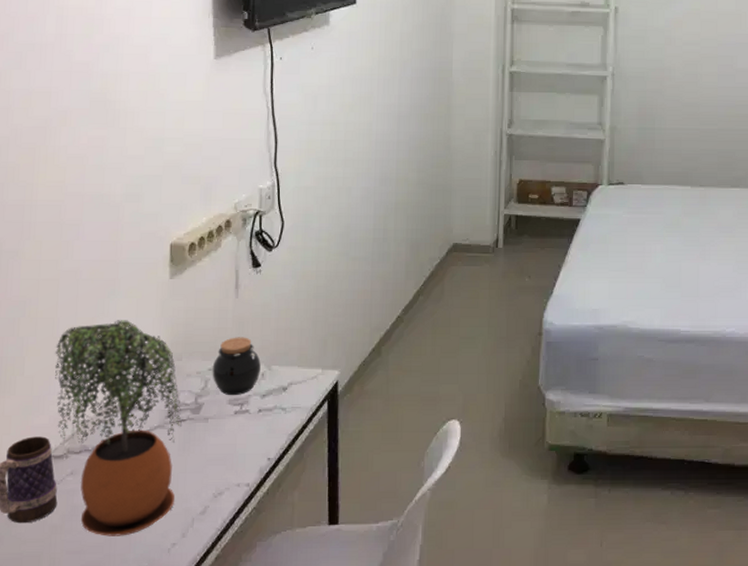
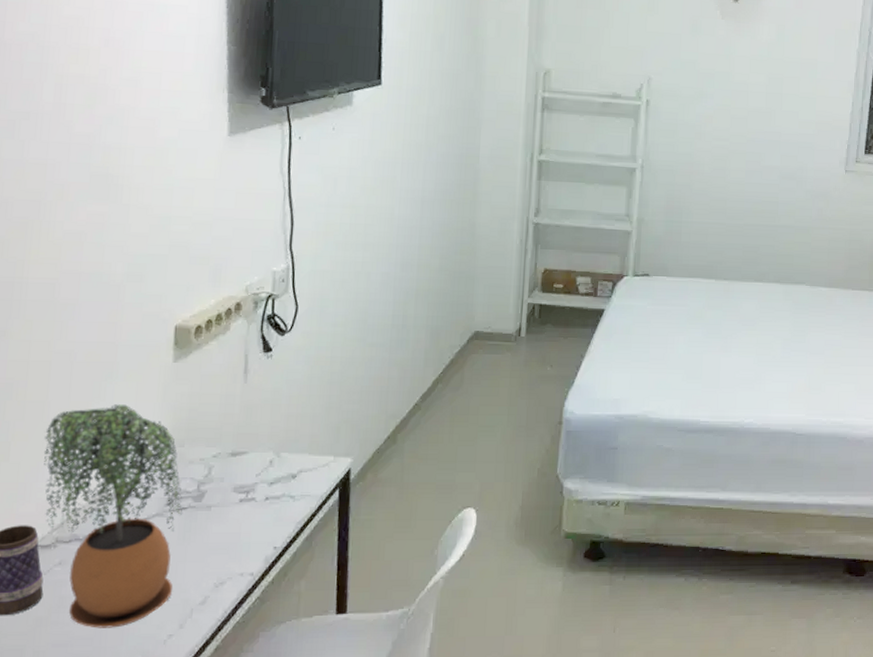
jar: present [212,337,261,396] -> none [216,423,269,484]

